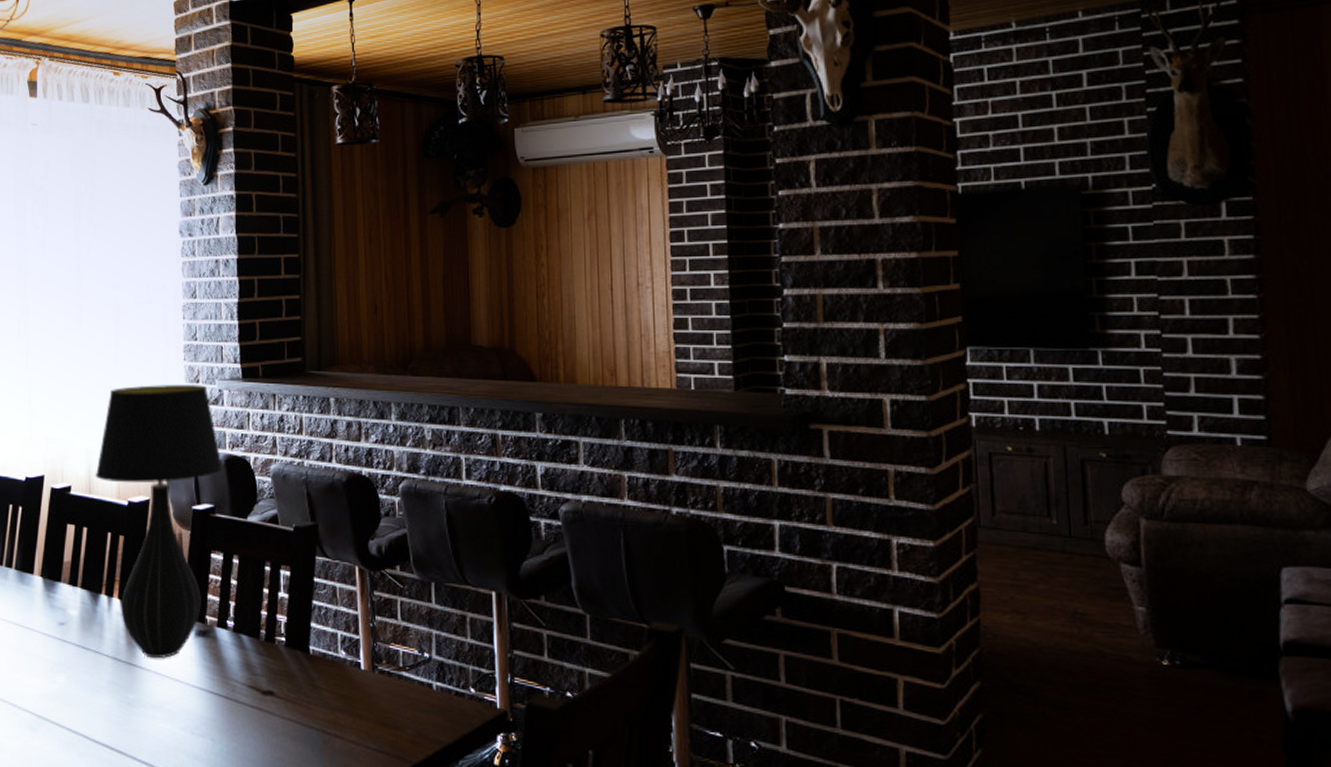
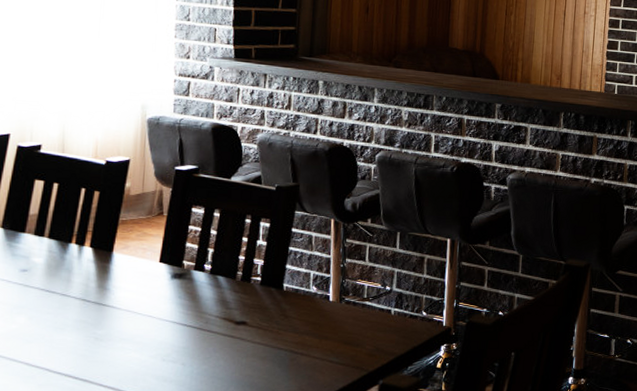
table lamp: present [95,384,224,659] -> none [69,56,210,299]

